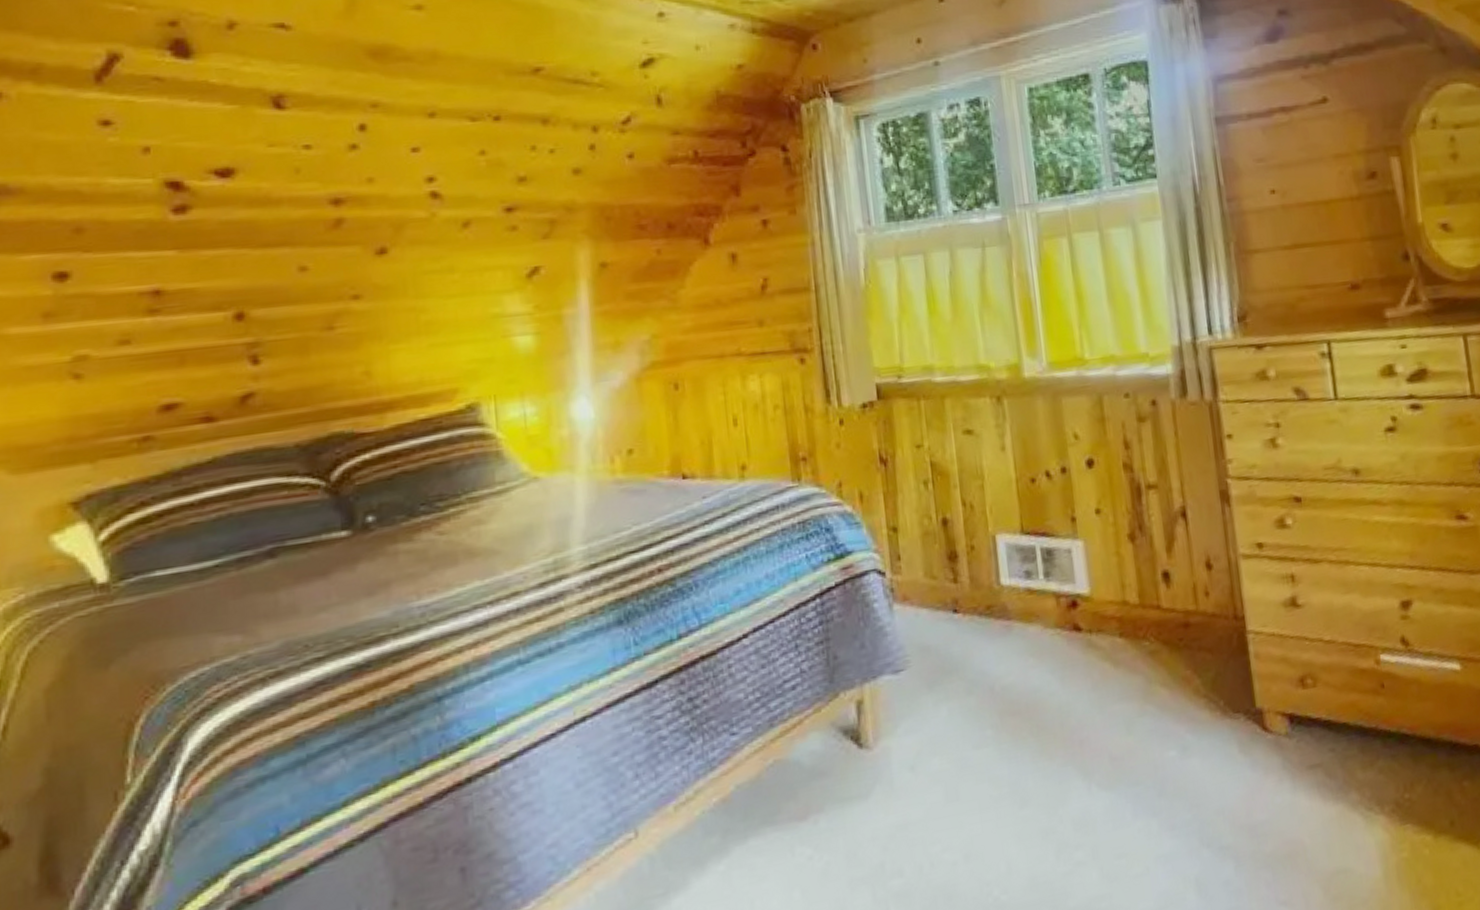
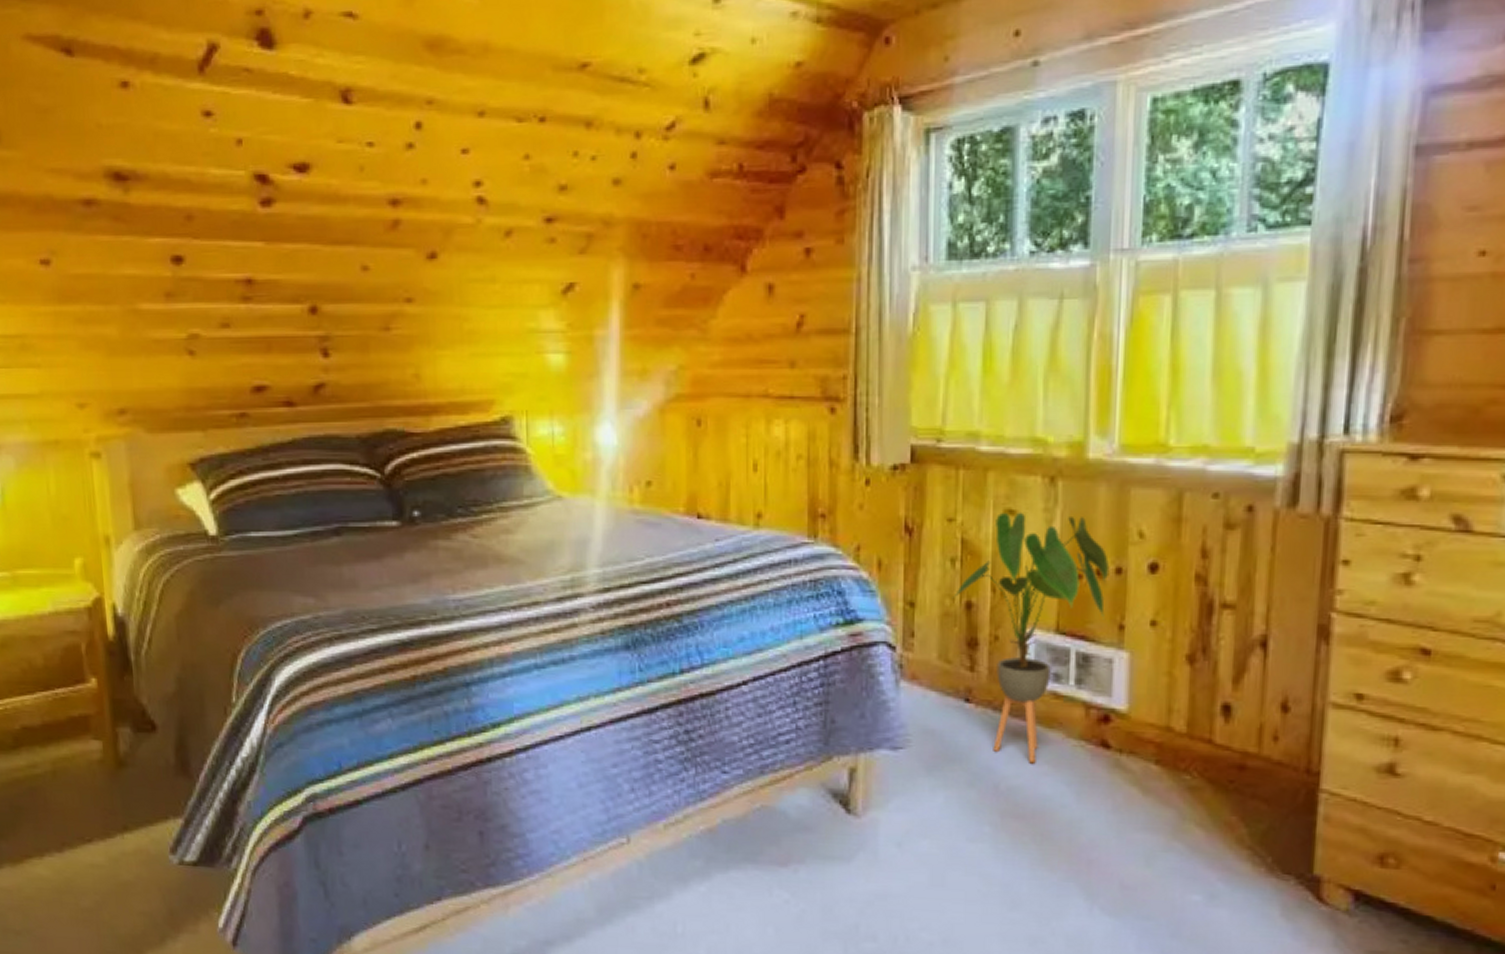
house plant: none [929,428,1059,660] -> present [951,512,1110,764]

